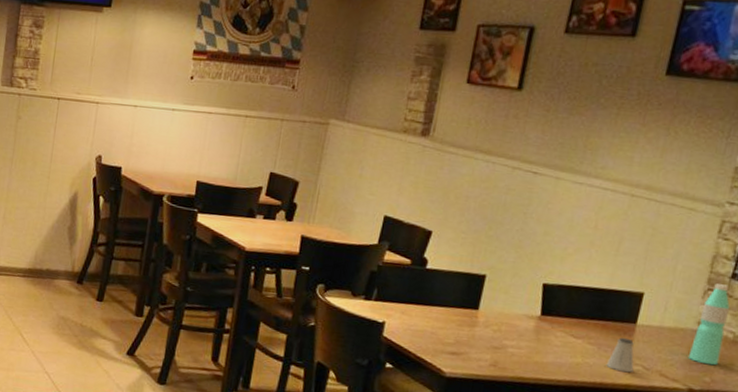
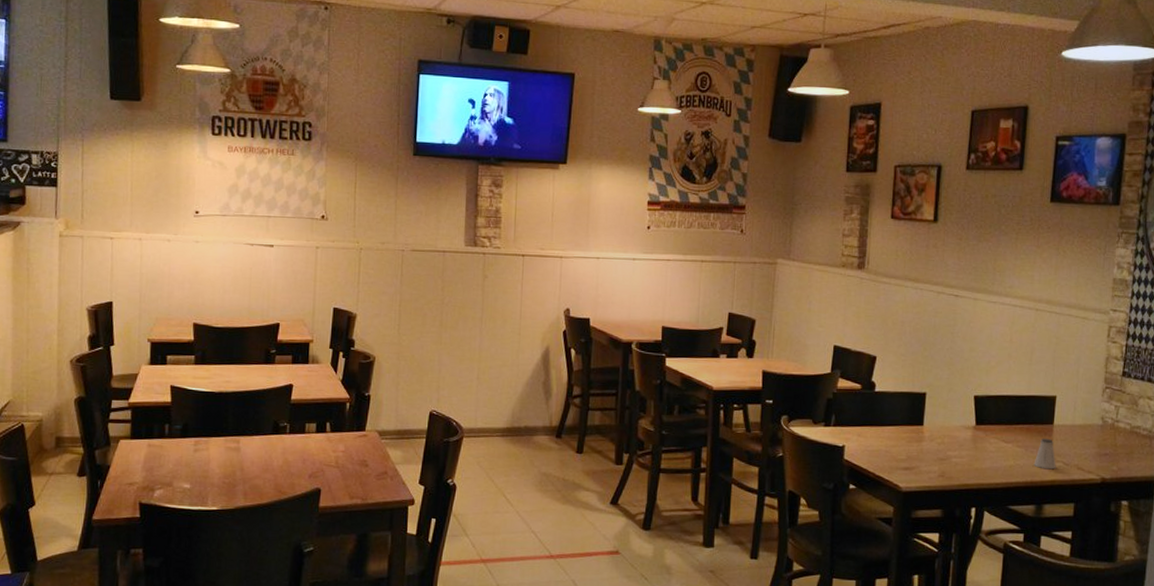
water bottle: present [687,283,731,366] -> none [1097,382,1125,455]

